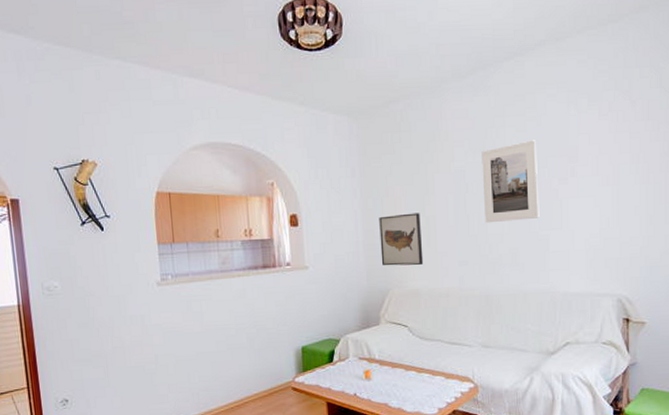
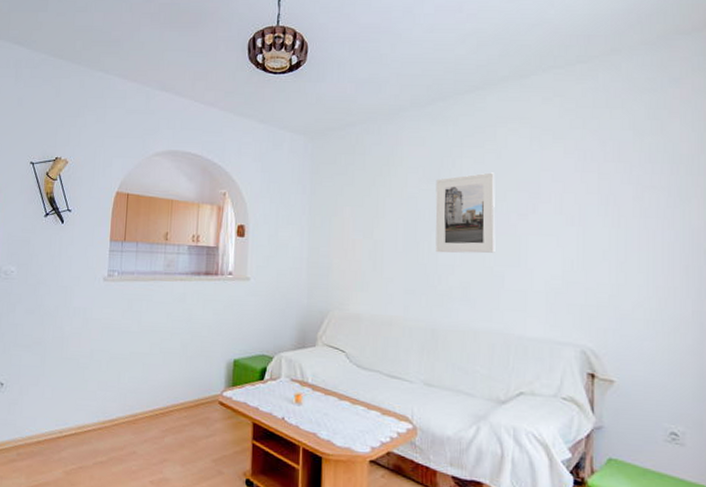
wall art: present [379,213,424,266] -> none [323,234,368,289]

